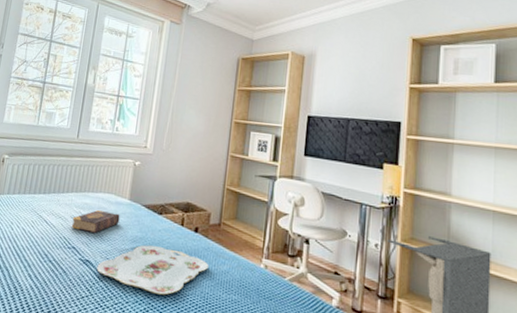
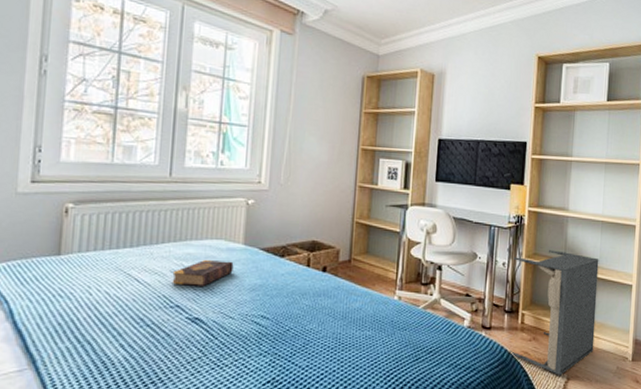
serving tray: present [96,244,209,295] -> none [209,292,340,343]

